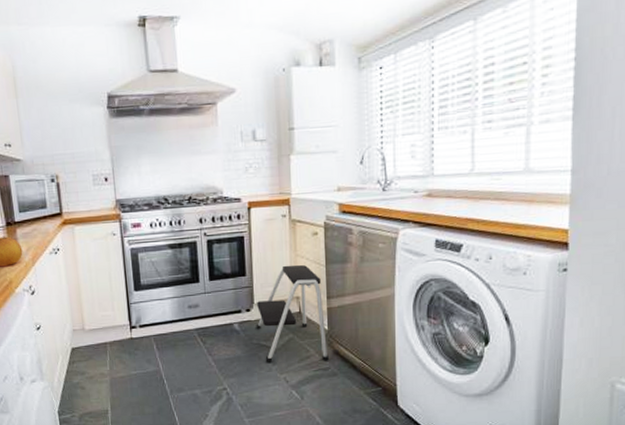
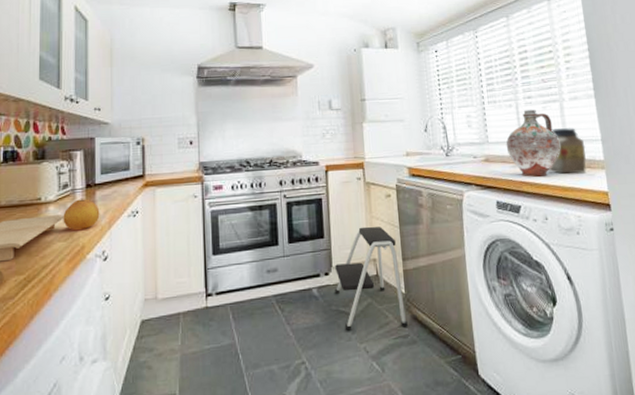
ceramic jug: none [454,136,520,213] -> present [506,109,561,177]
jar: none [500,157,550,210] -> present [548,128,586,174]

